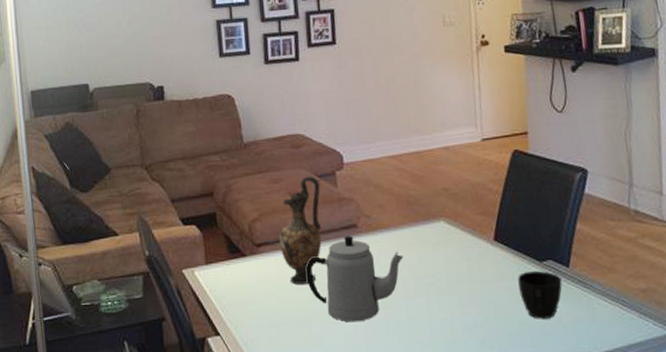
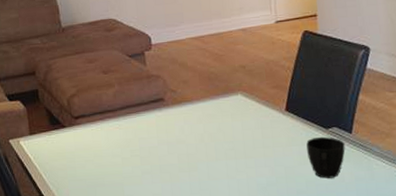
vase: present [278,176,322,284] -> none [94,56,133,151]
teapot: present [306,235,404,322] -> none [118,108,206,184]

